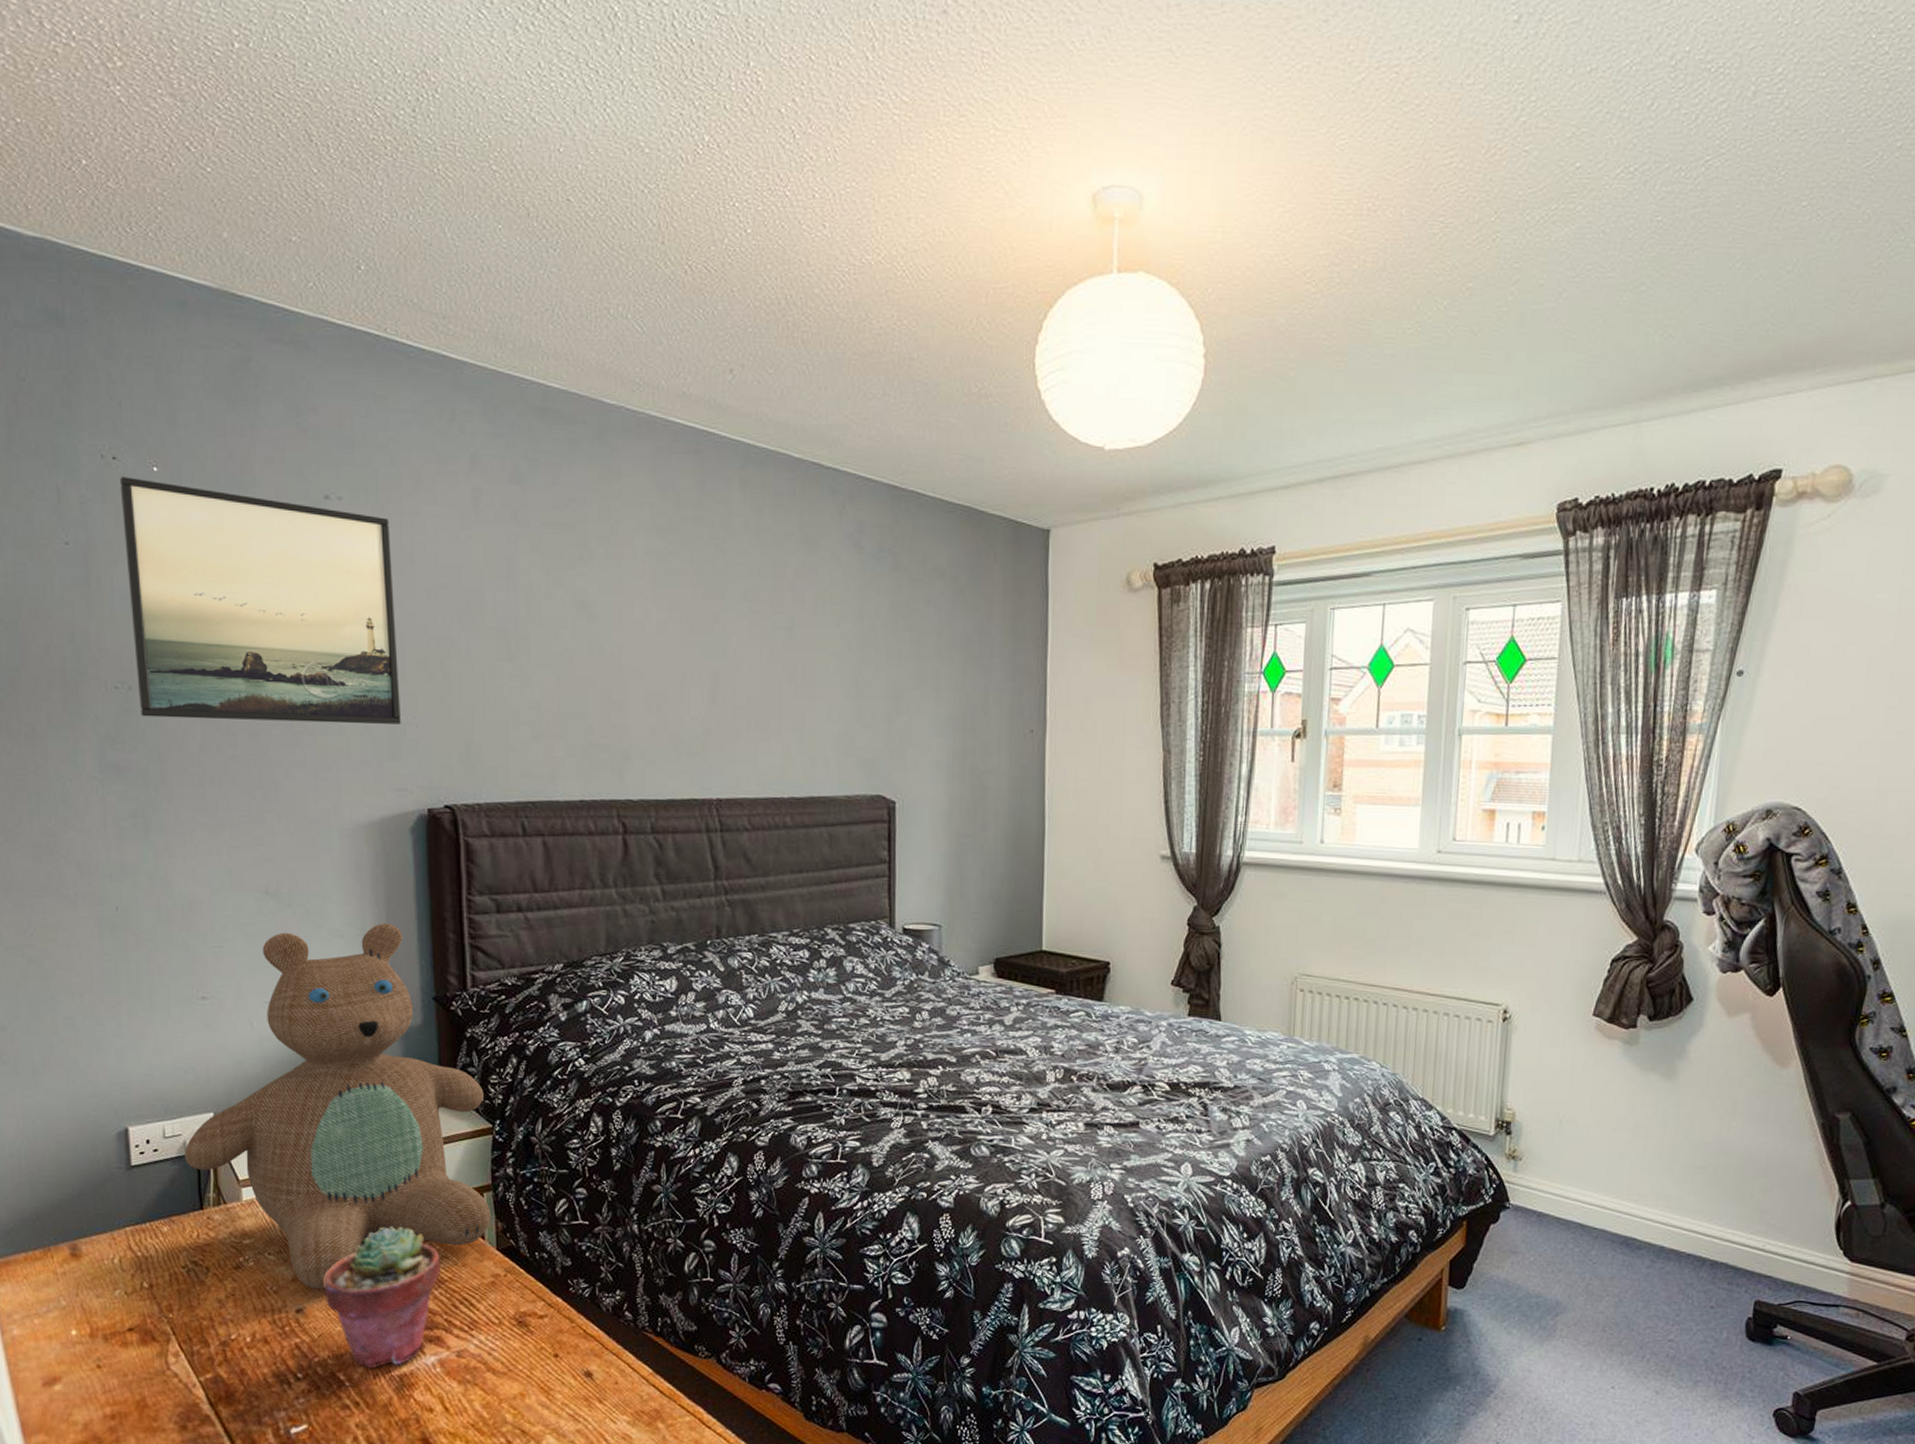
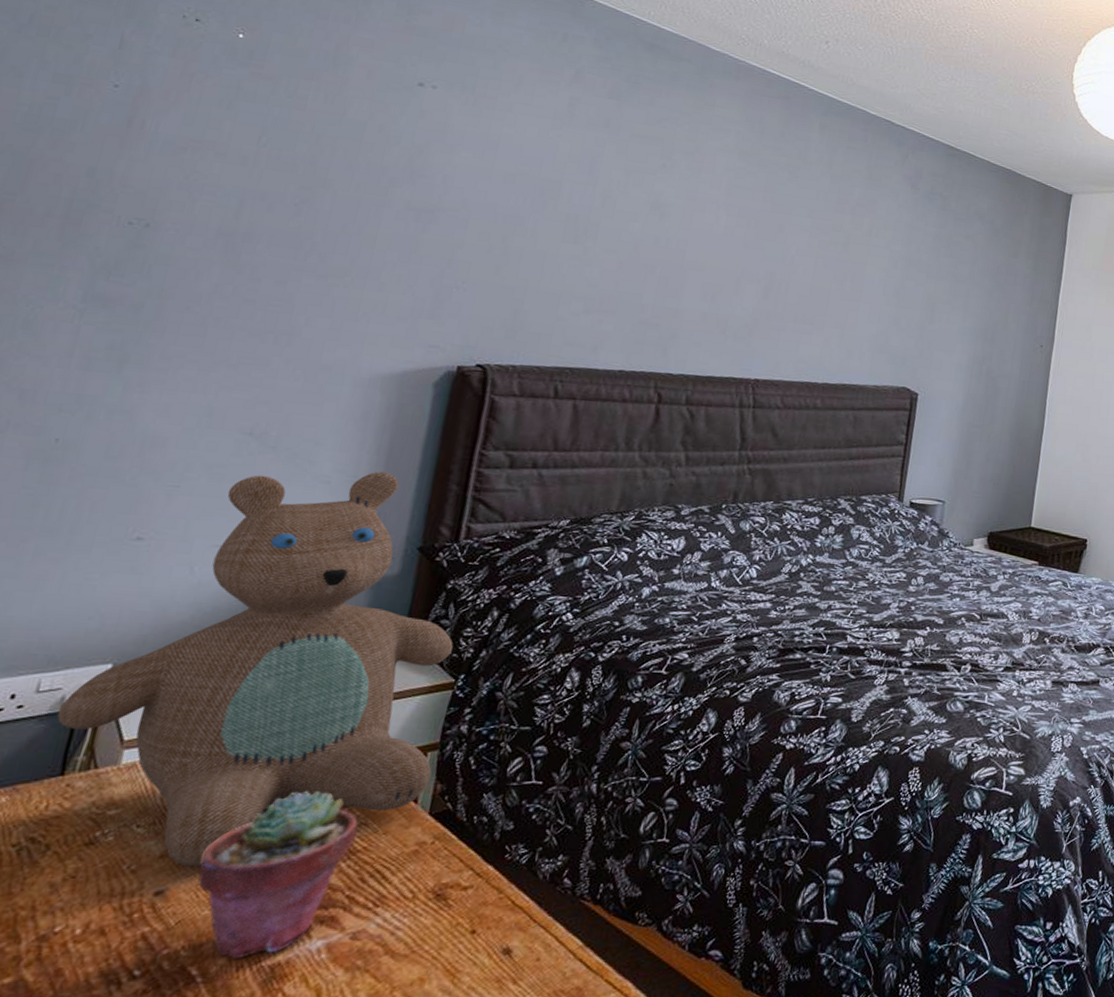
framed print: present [119,477,402,725] -> none [151,37,481,287]

